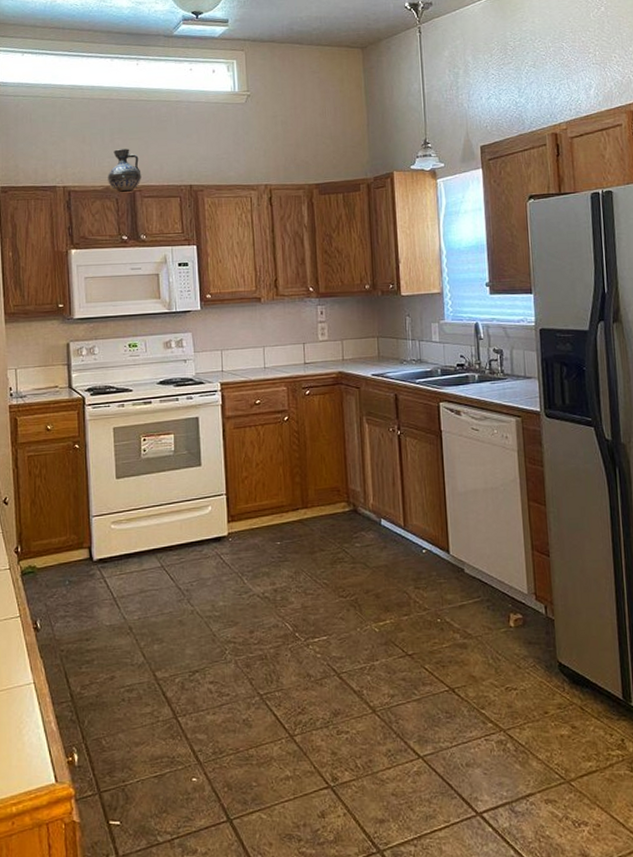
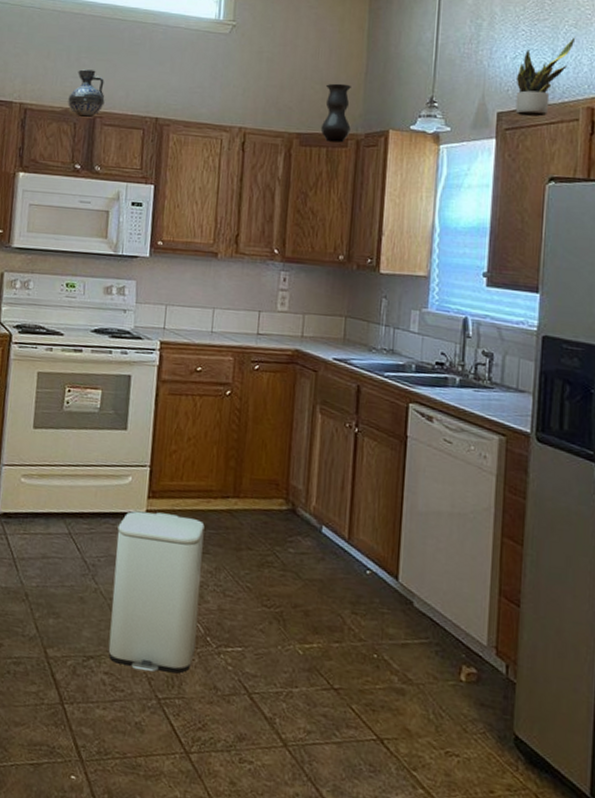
pedal bin: none [205,533,287,675] -> present [108,511,205,673]
vase: none [335,136,361,188] -> present [320,83,351,143]
potted plant: none [492,75,536,146] -> present [515,37,576,117]

